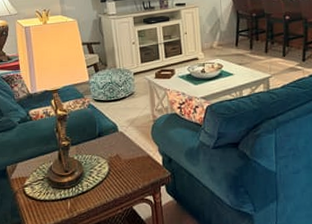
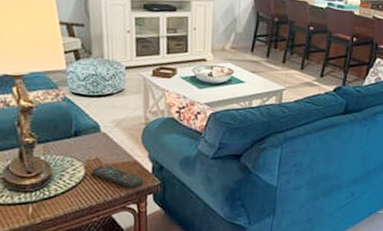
remote control: none [114,159,157,182] -> present [91,164,144,189]

